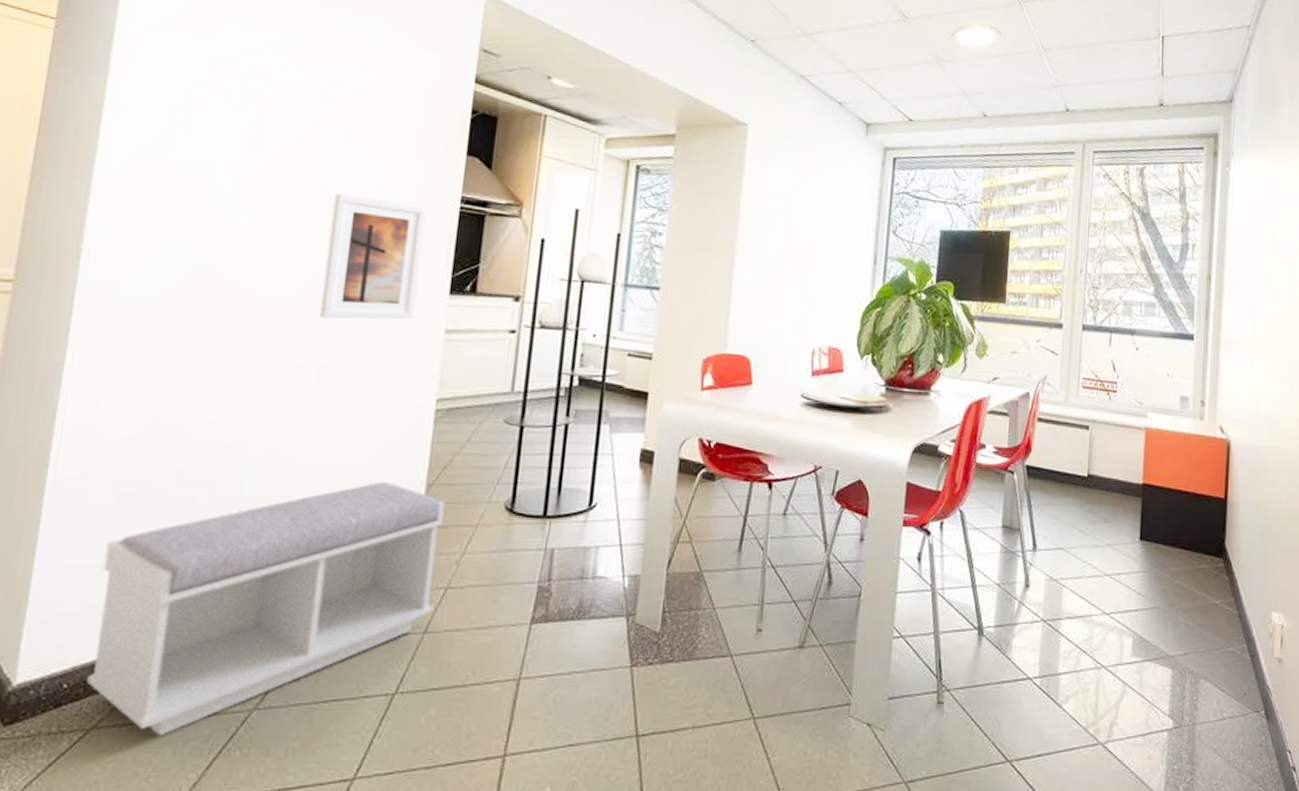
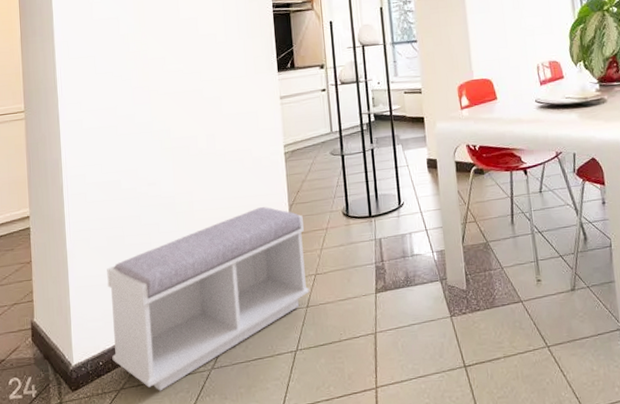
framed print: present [319,193,427,320] -> none [194,15,258,103]

